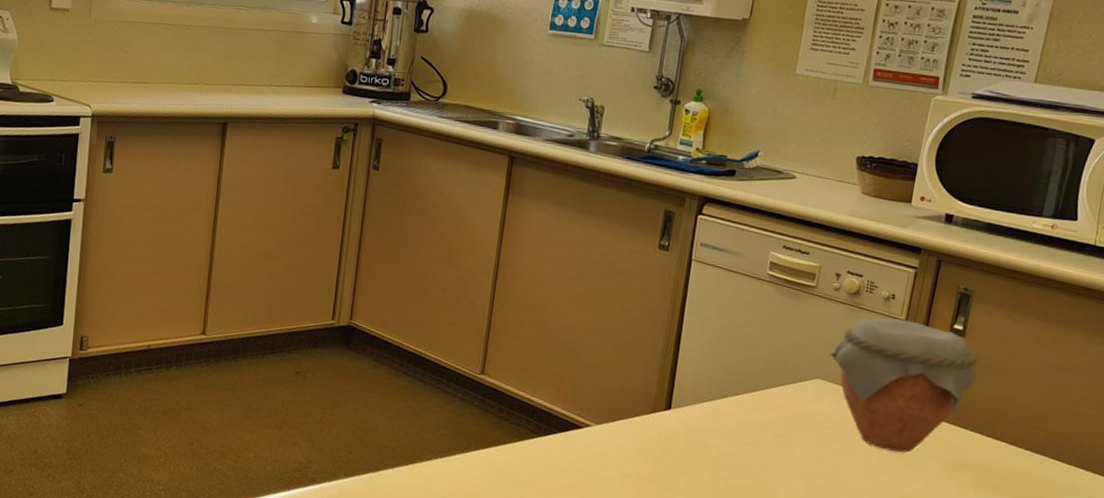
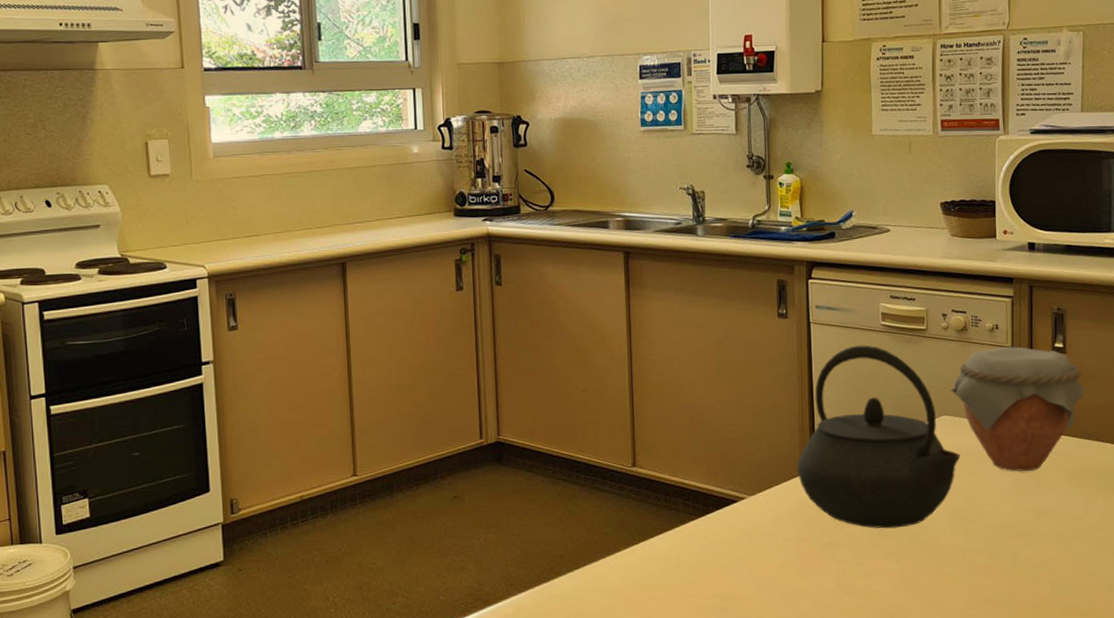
kettle: none [650,291,827,485] -> present [796,345,960,529]

